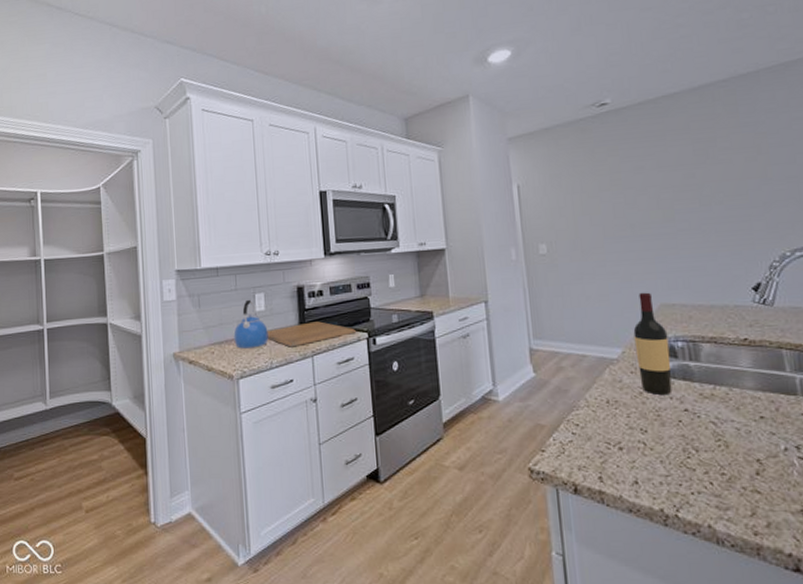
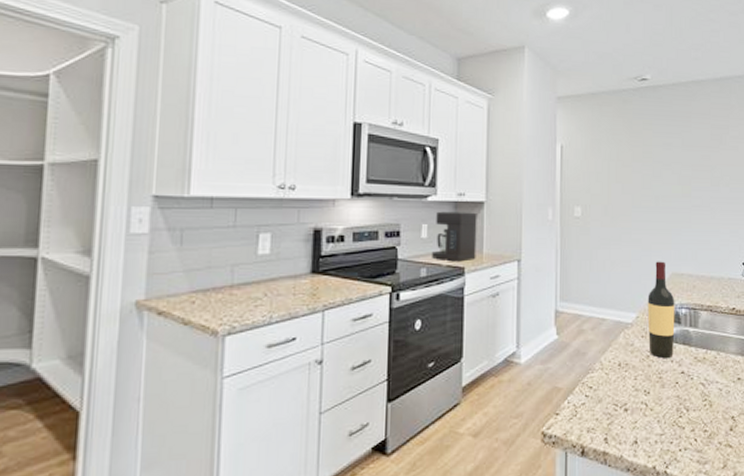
kettle: present [233,299,269,349] -> none [224,239,271,299]
chopping board: present [267,321,357,347] -> none [269,271,379,300]
coffee maker: none [401,259,443,307] -> present [432,211,477,262]

